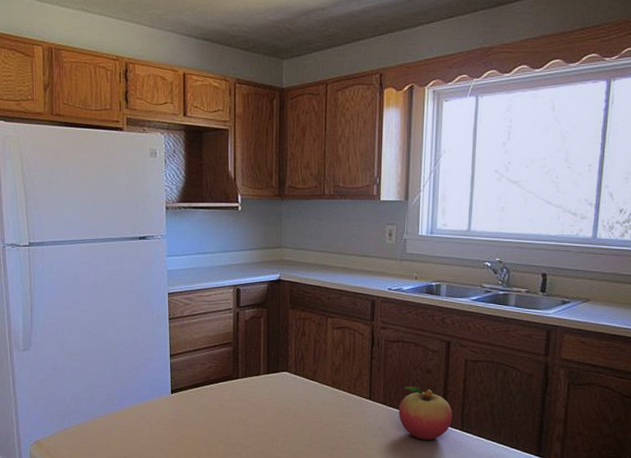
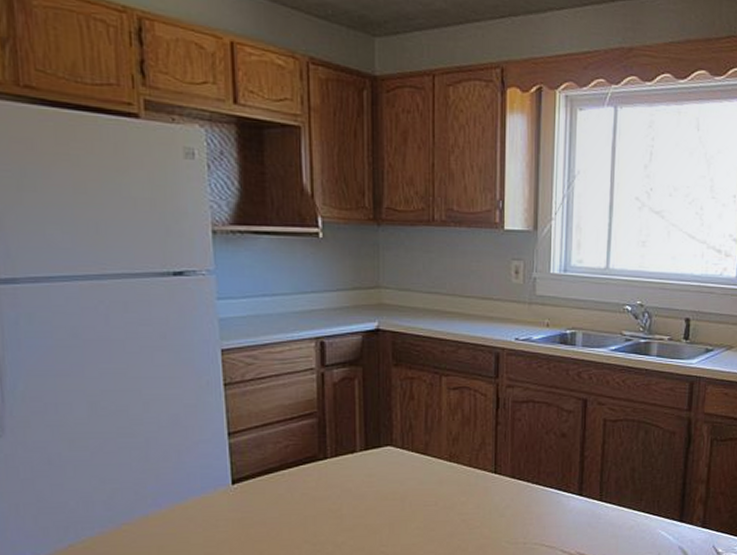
fruit: present [398,386,453,440] -> none [529,454,591,515]

